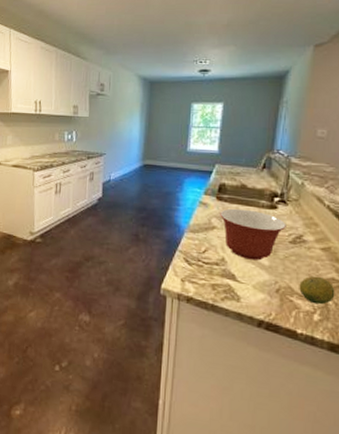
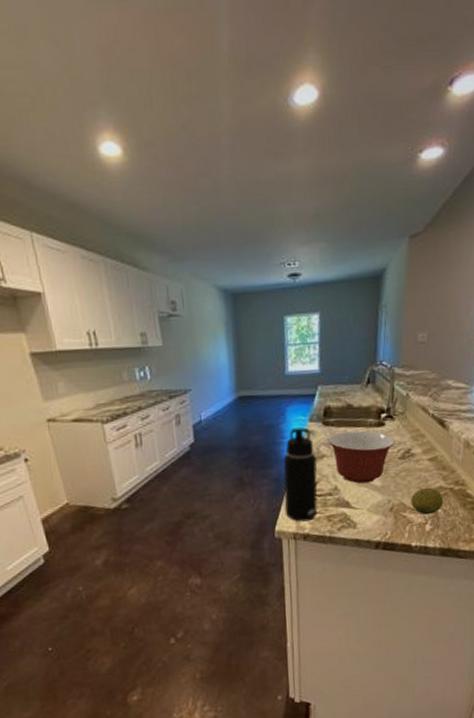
water bottle: none [172,198,207,285] -> present [283,427,318,522]

